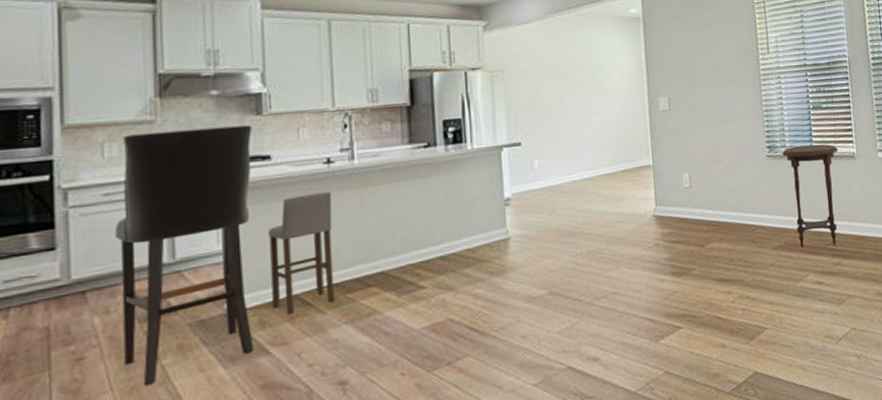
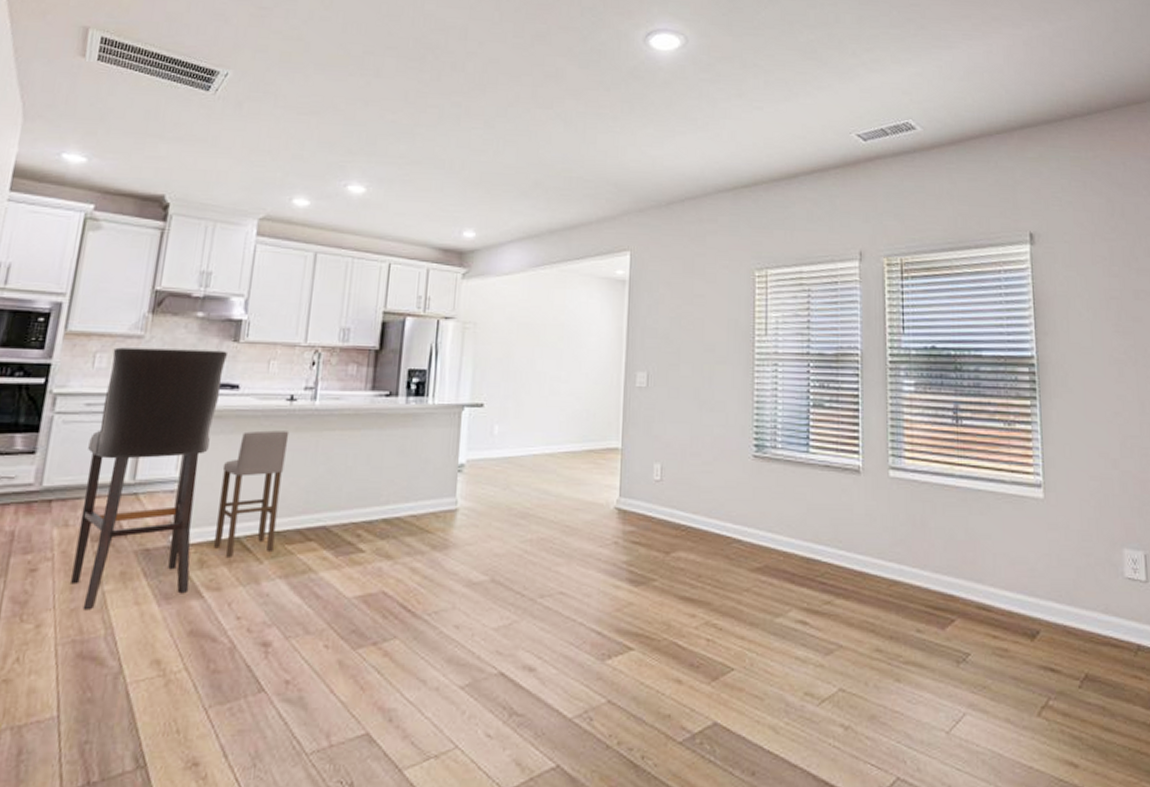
side table: present [782,144,838,248] -> none [772,449,840,579]

